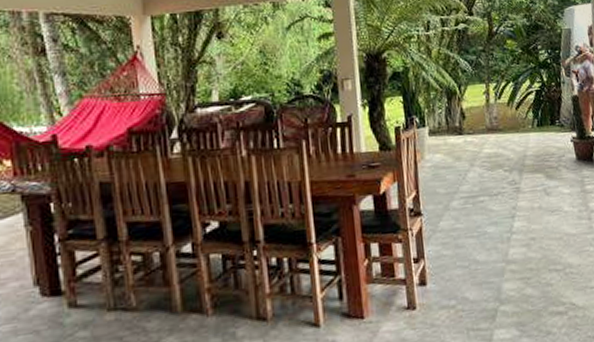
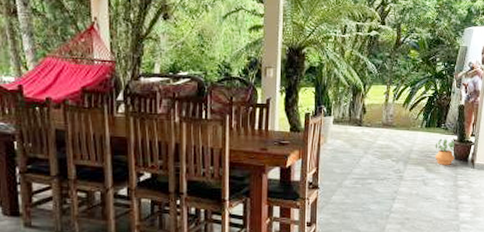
potted plant: none [551,137,577,169] -> present [435,138,455,165]

